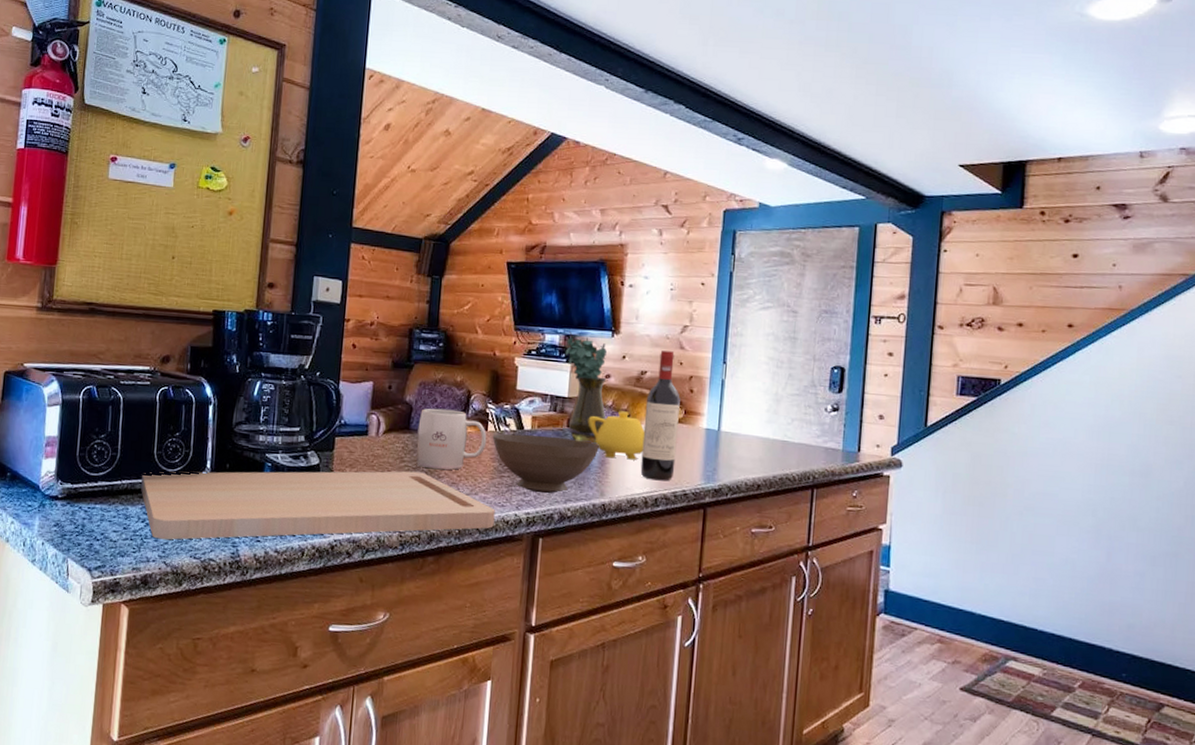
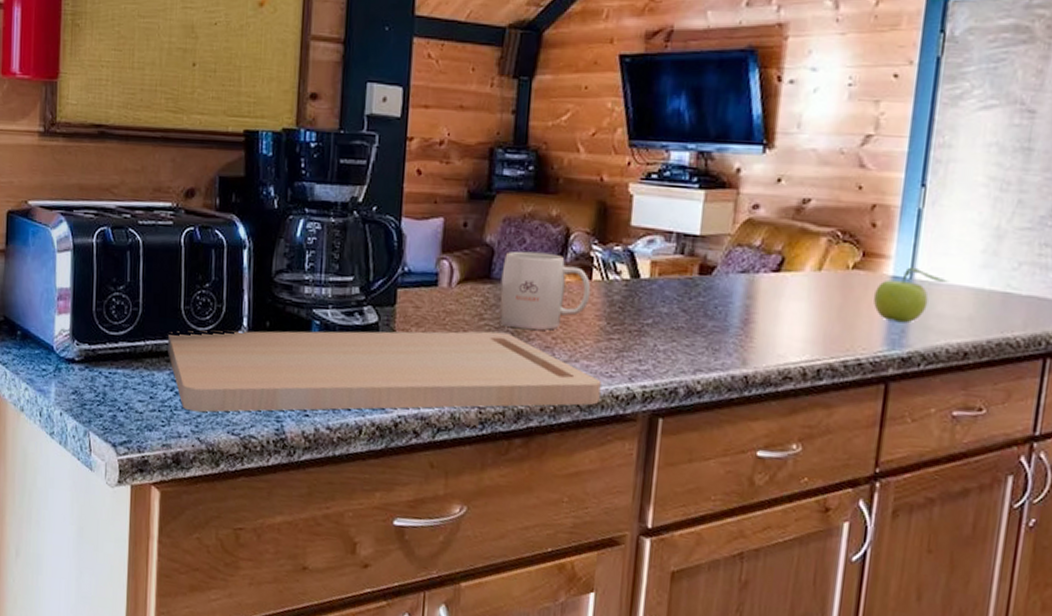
bowl: present [492,434,600,494] -> none [598,284,743,362]
vase: present [565,330,607,445] -> none [697,145,755,299]
teapot: present [588,411,645,460] -> none [726,253,806,319]
wine bottle: present [640,351,680,481] -> none [797,170,857,347]
fruit: none [693,422,744,464] -> present [873,267,948,324]

